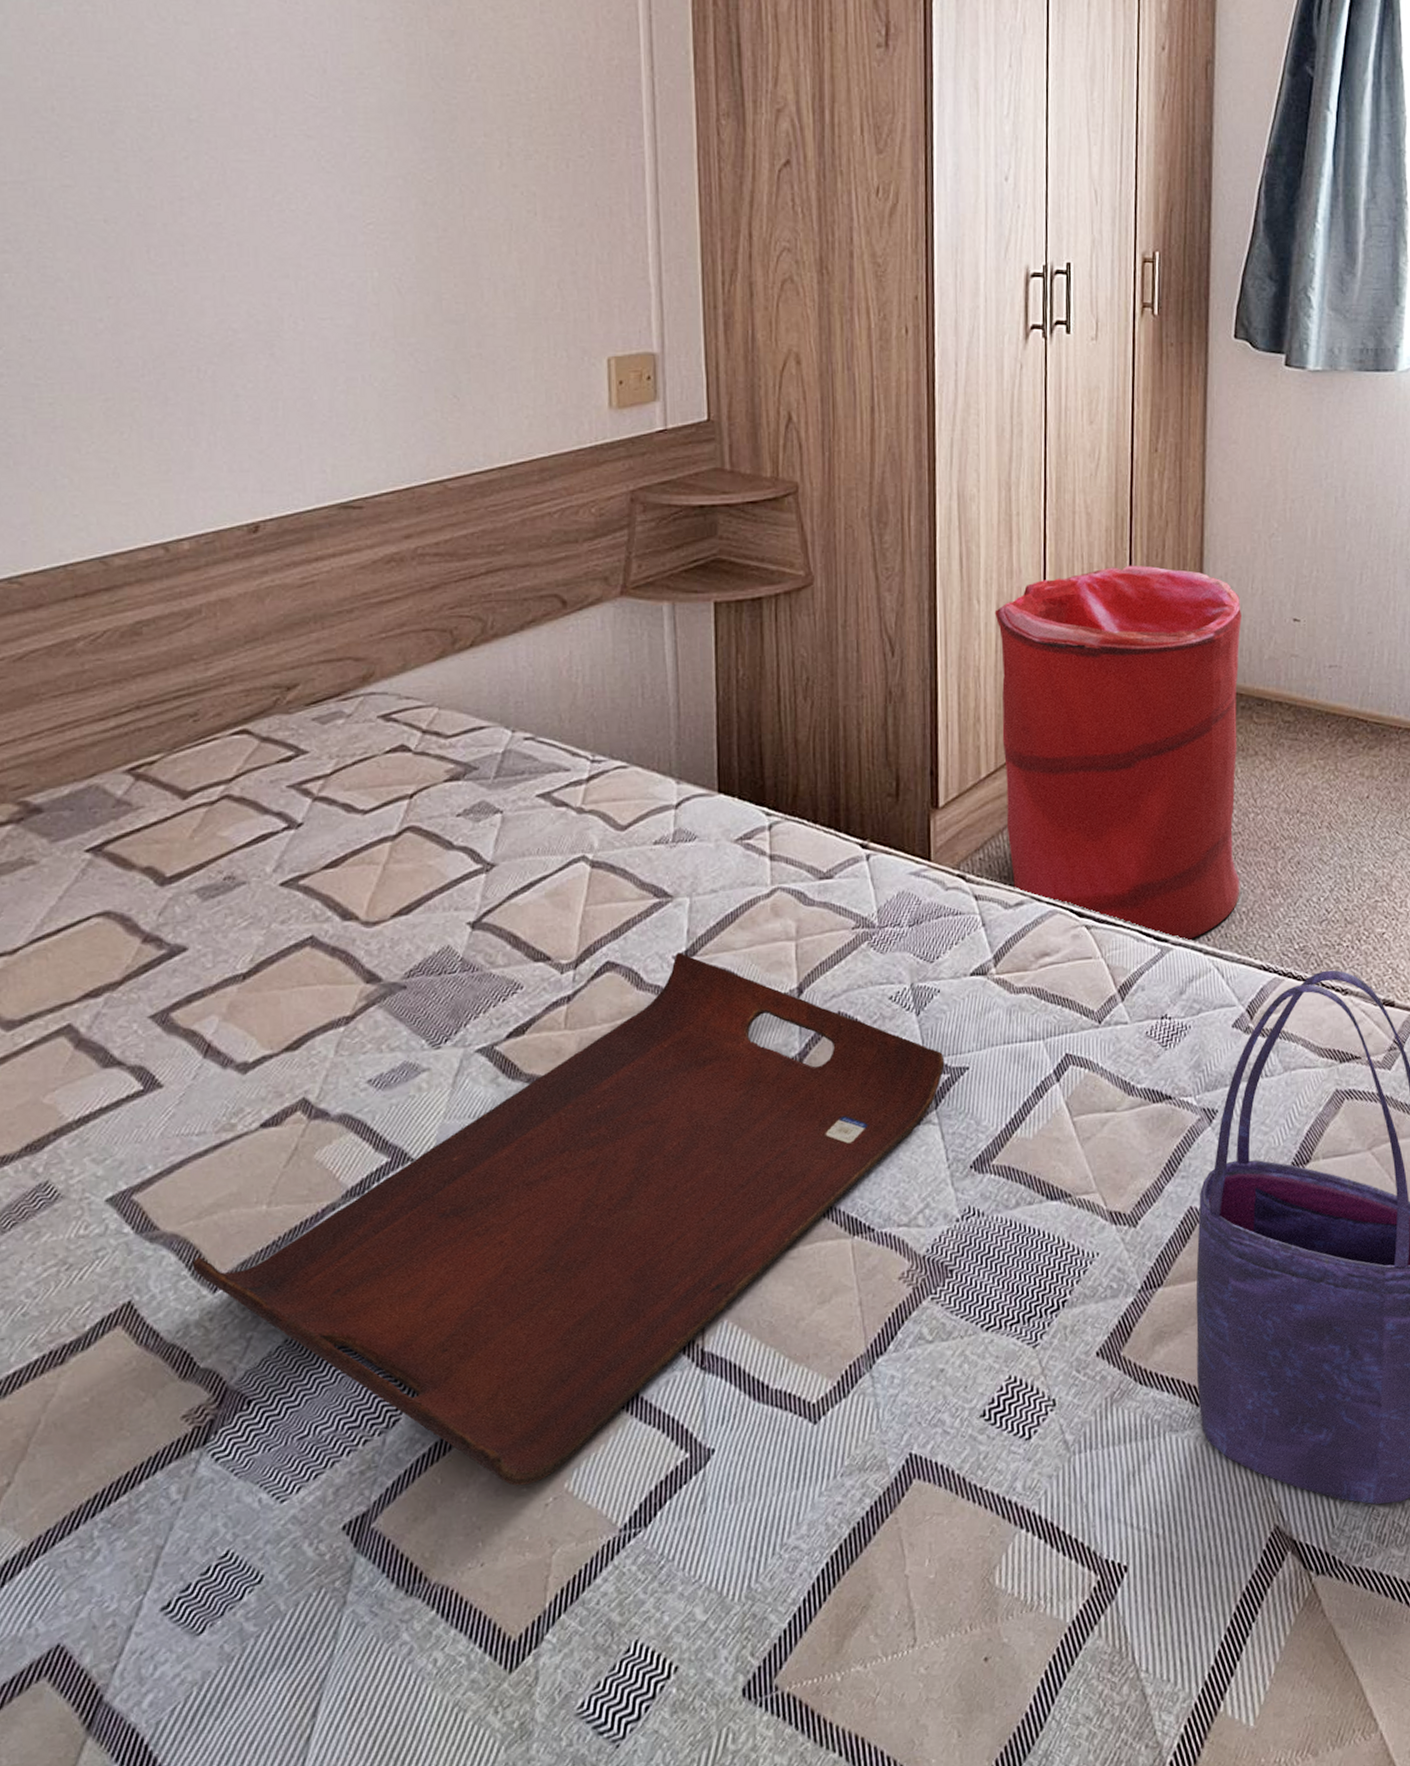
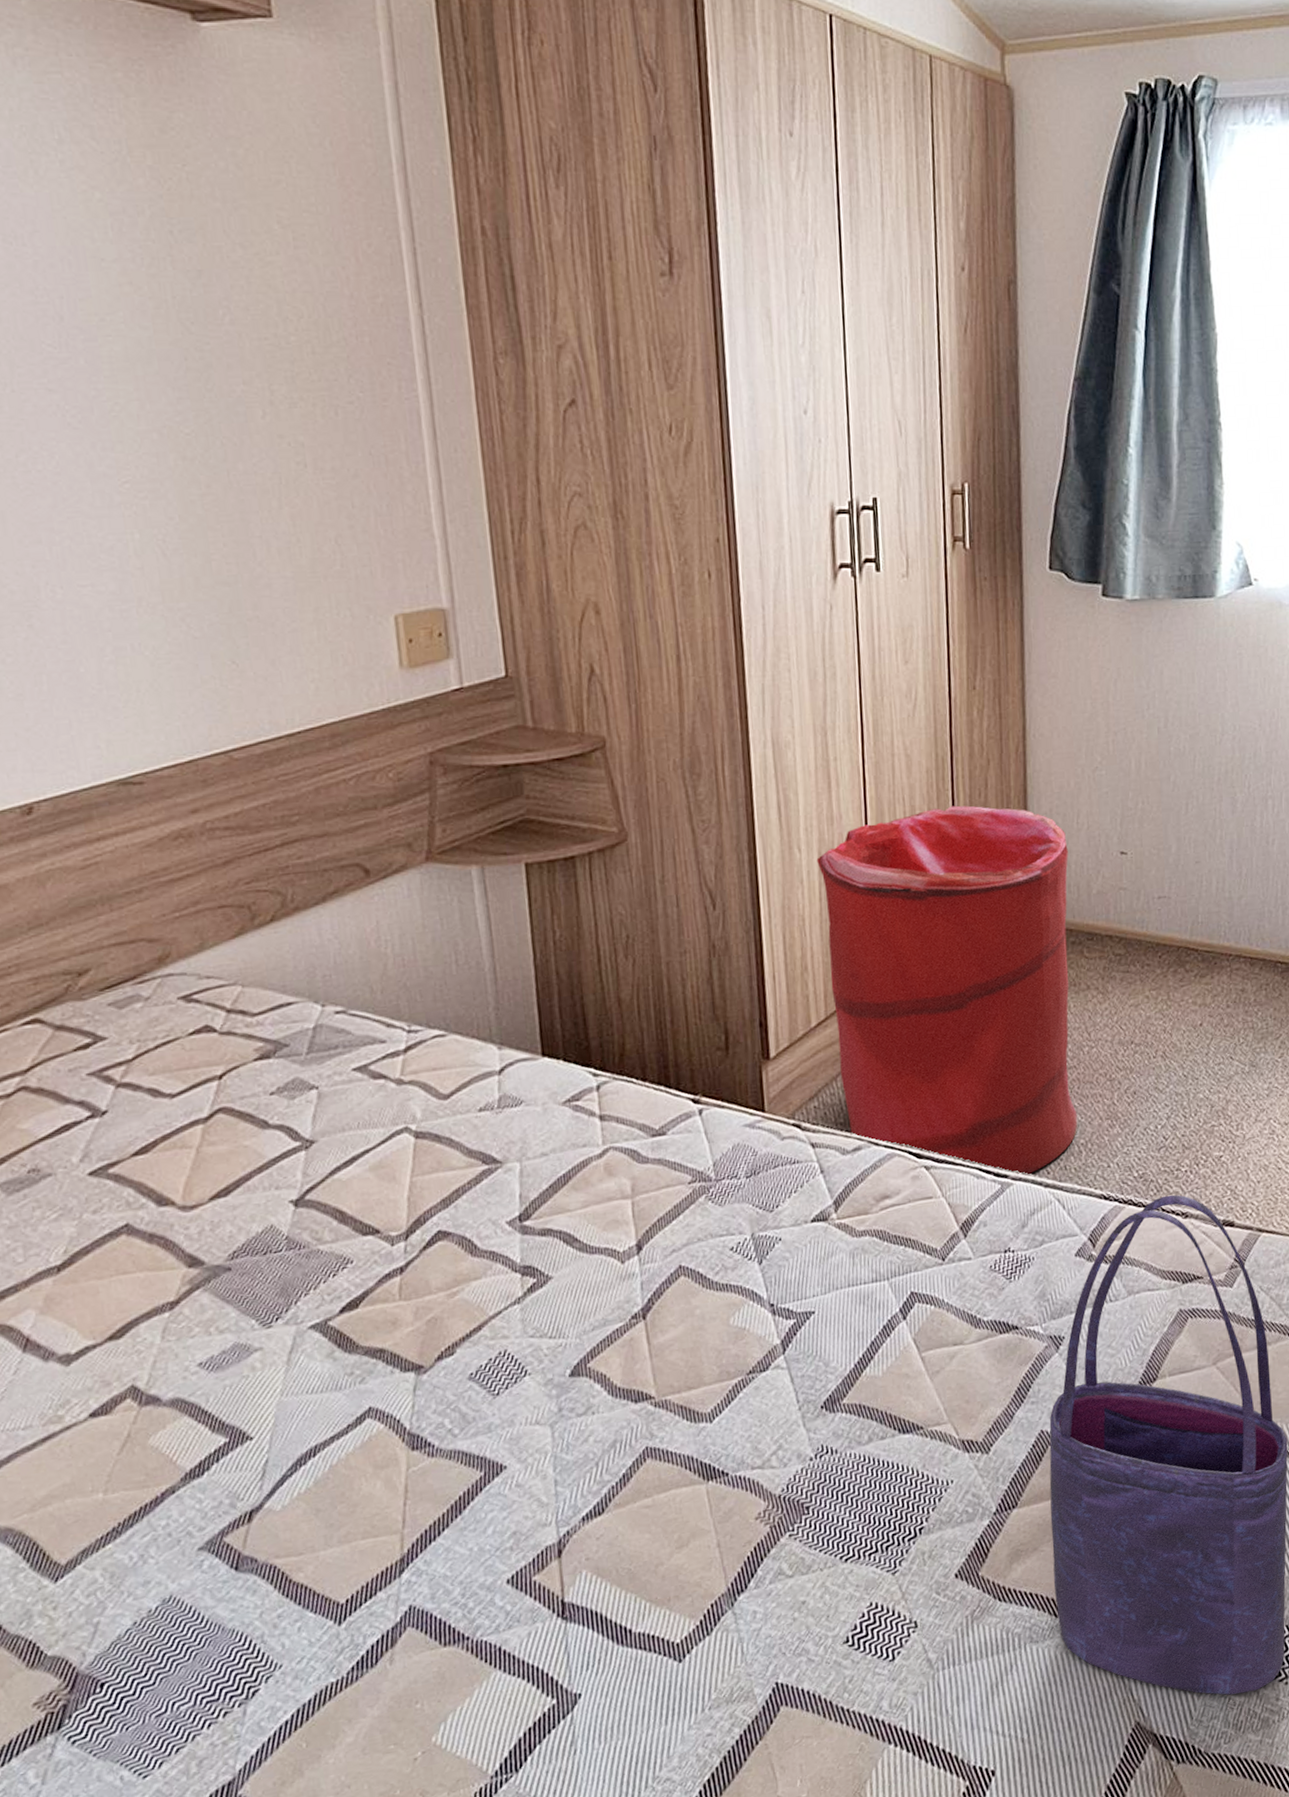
serving tray: present [192,952,945,1486] -> none [29,1217,790,1744]

